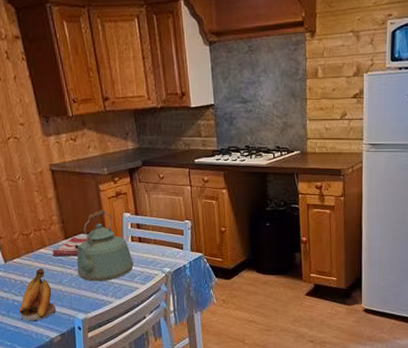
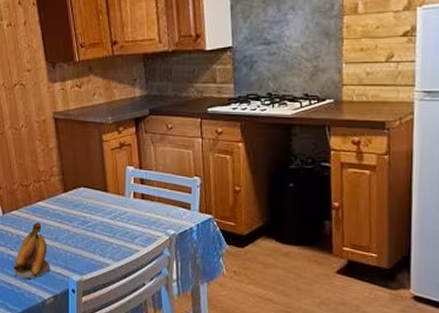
dish towel: present [52,236,89,257] -> none [50,190,89,211]
kettle: present [74,210,134,282] -> none [73,162,135,241]

